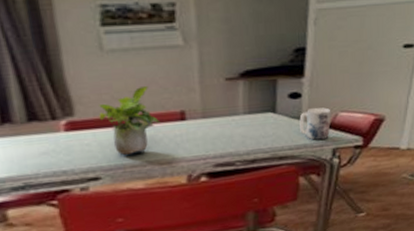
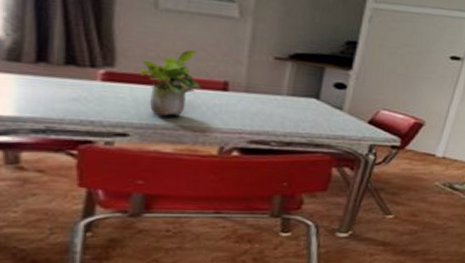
mug: present [299,107,331,140] -> none [340,100,374,134]

